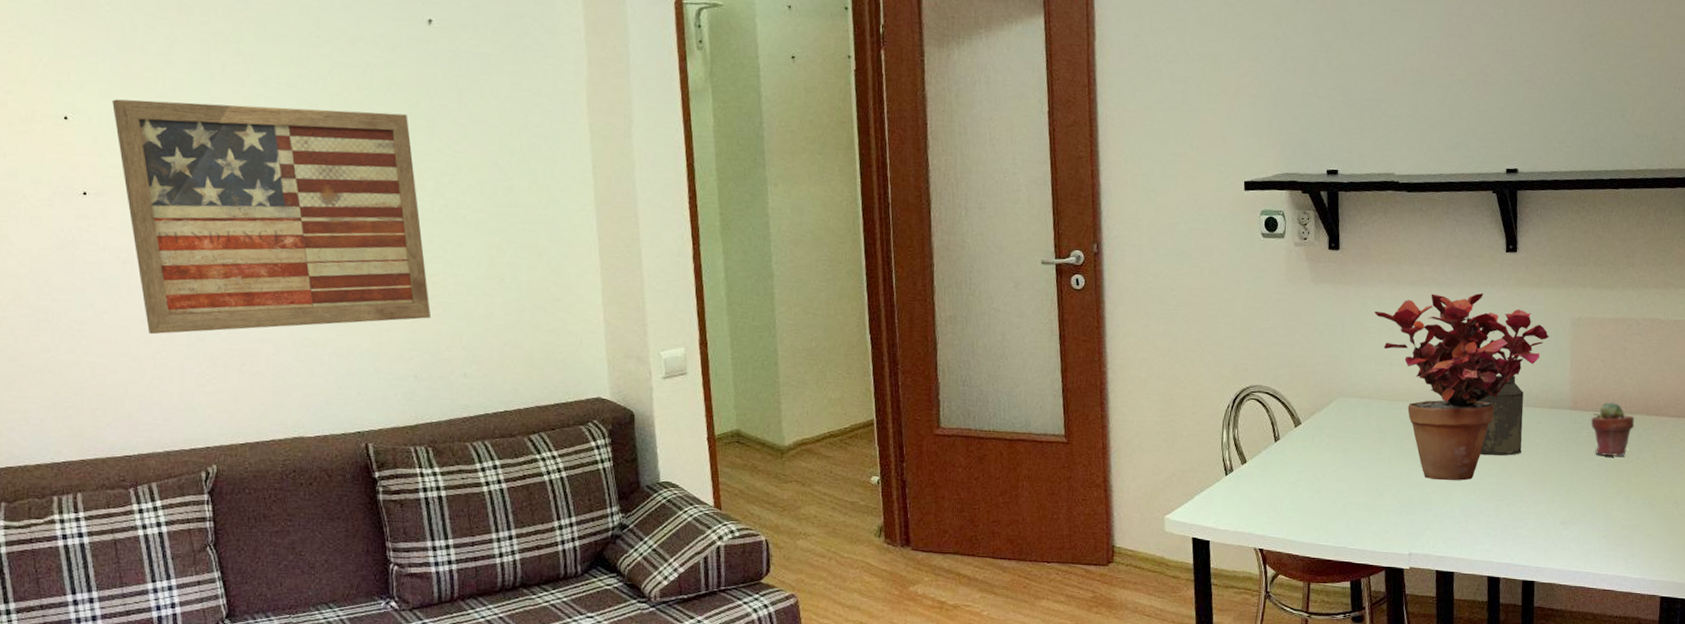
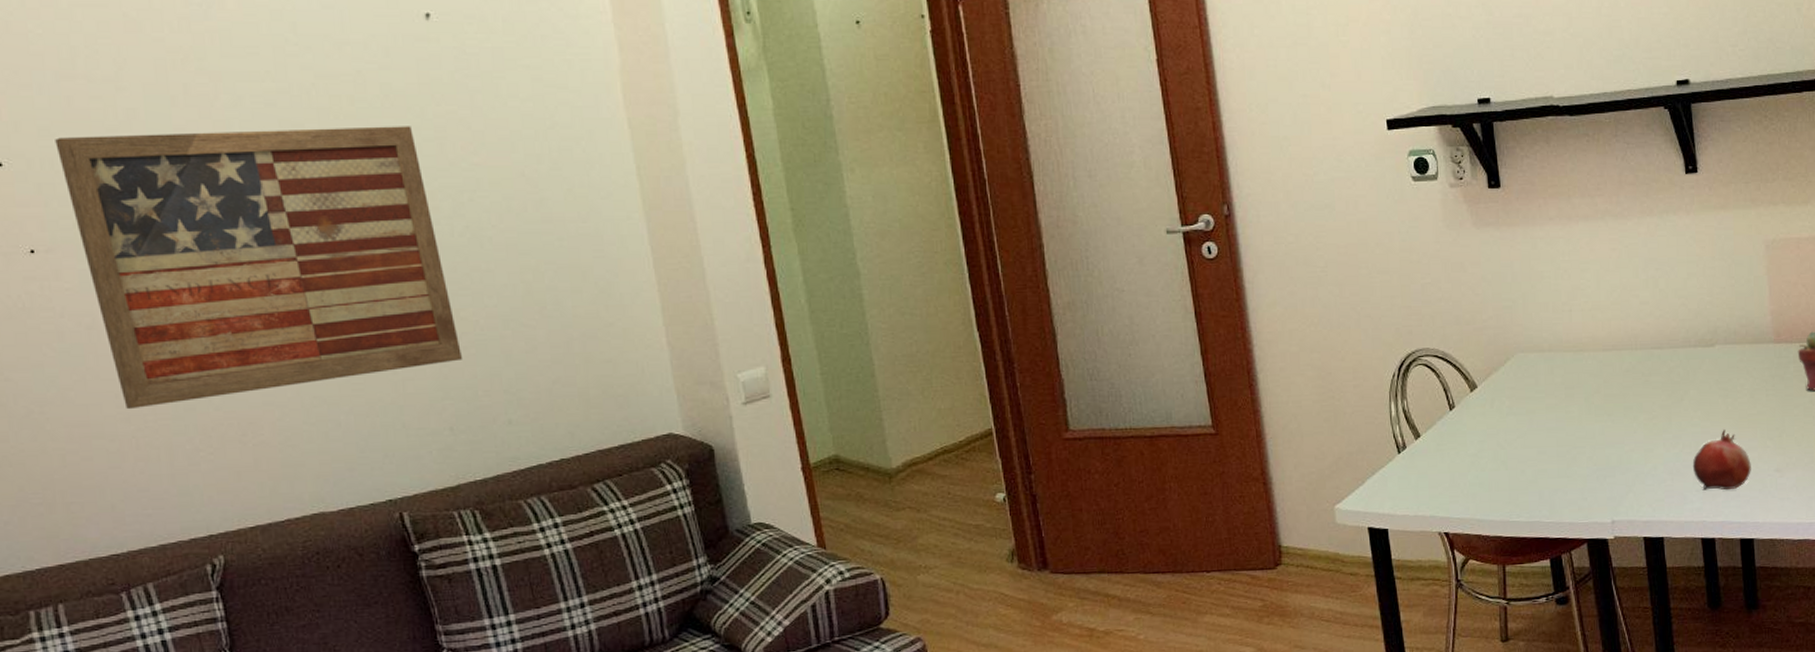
potted plant: present [1374,292,1549,481] -> none [1546,221,1743,436]
canister: present [1476,375,1524,456] -> none [1669,310,1725,404]
fruit: none [1486,482,1539,536] -> present [1692,430,1751,491]

